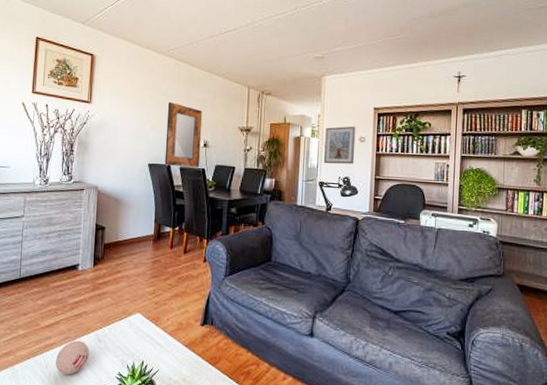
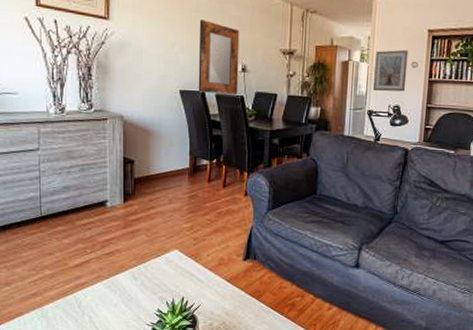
decorative ball: present [56,340,90,375] -> none [89,279,125,313]

